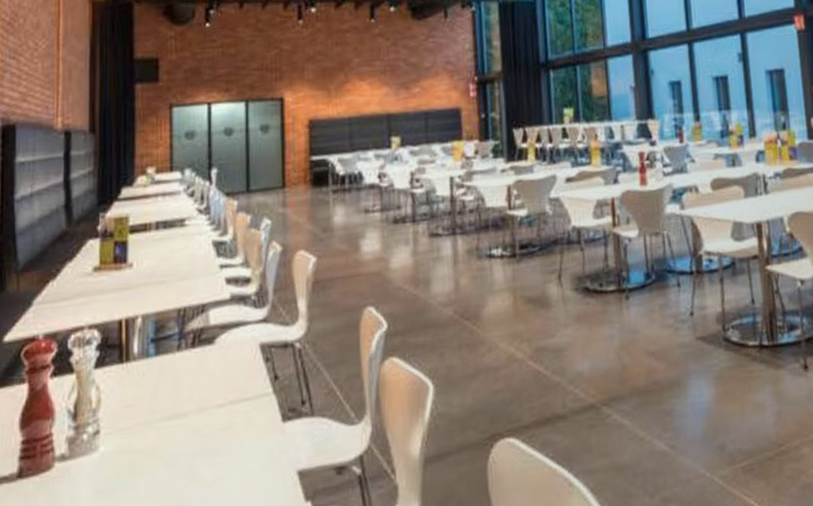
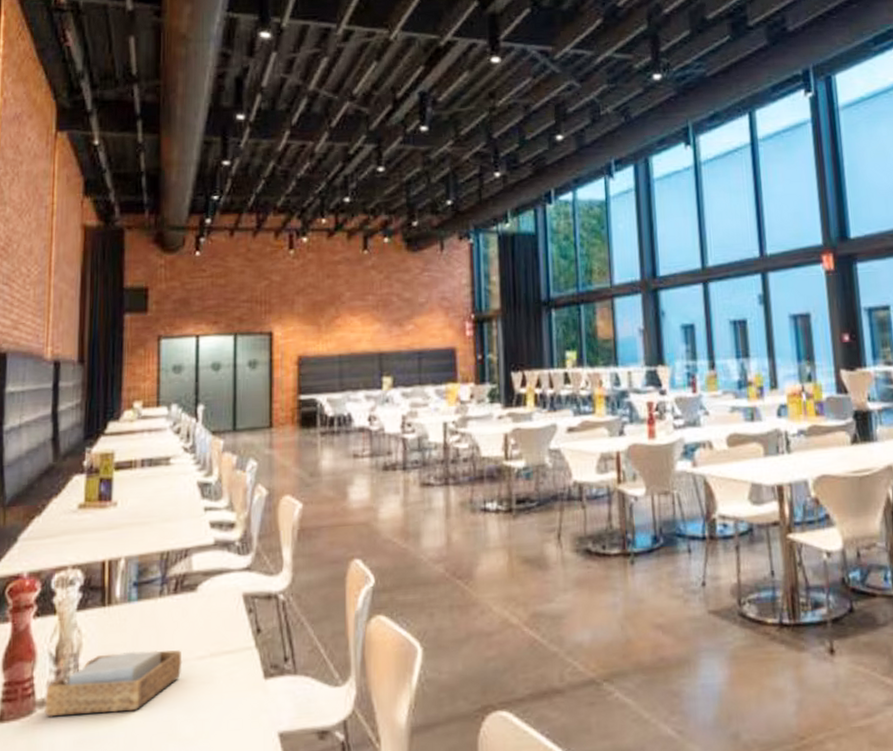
napkin holder: none [64,400,202,471] -> present [44,650,182,717]

